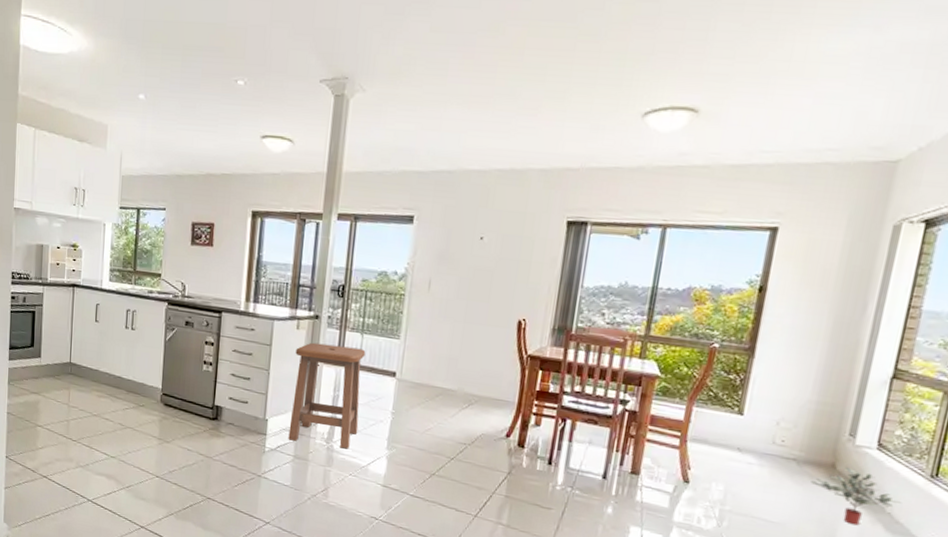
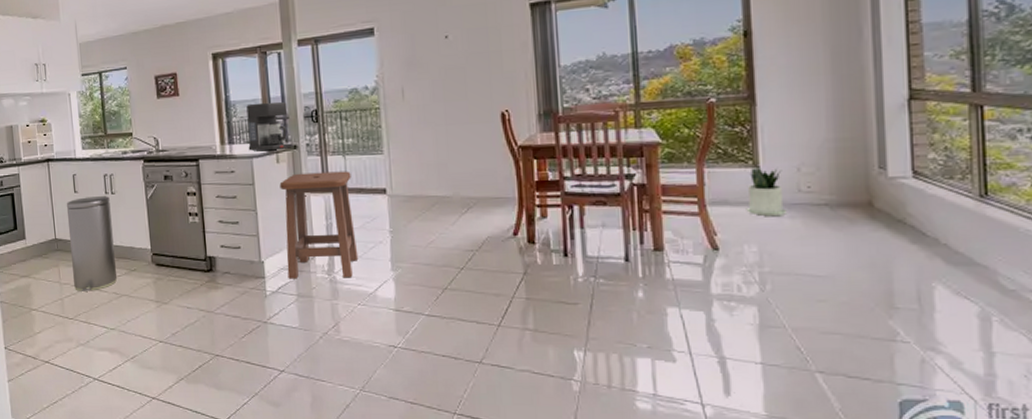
pedal bin: none [82,327,129,418] -> present [66,196,117,291]
coffee maker: none [271,267,317,318] -> present [246,101,293,151]
planter: none [722,413,762,462] -> present [746,166,788,216]
potted plant: present [810,466,902,526] -> none [850,202,956,264]

